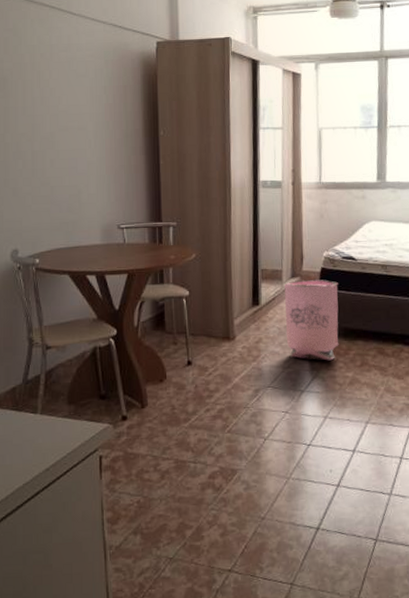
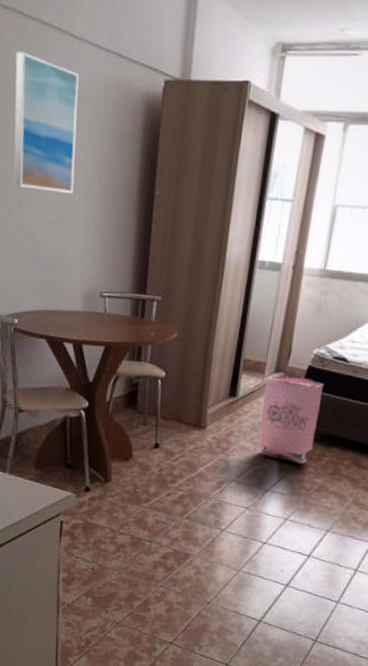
wall art: none [21,29,83,141] -> present [13,52,79,193]

